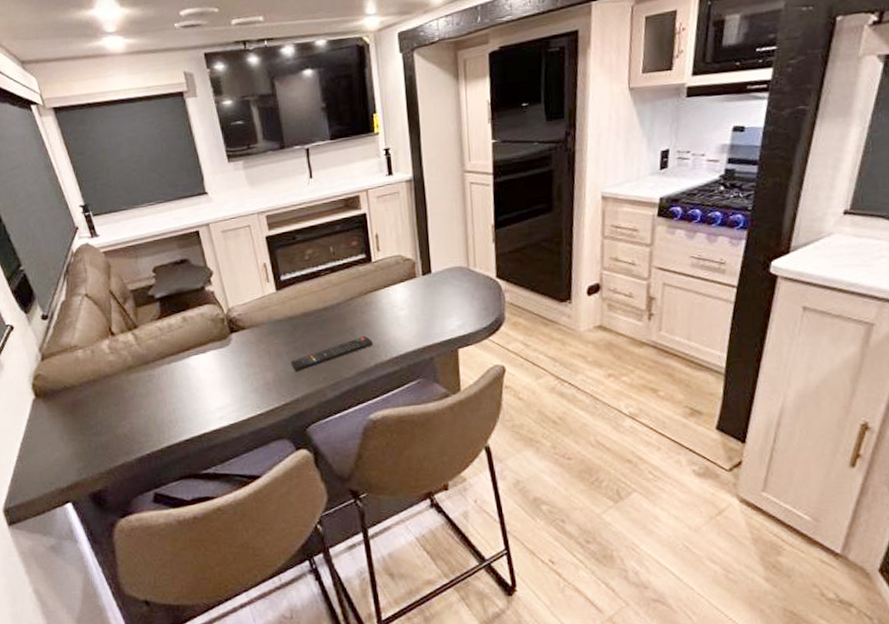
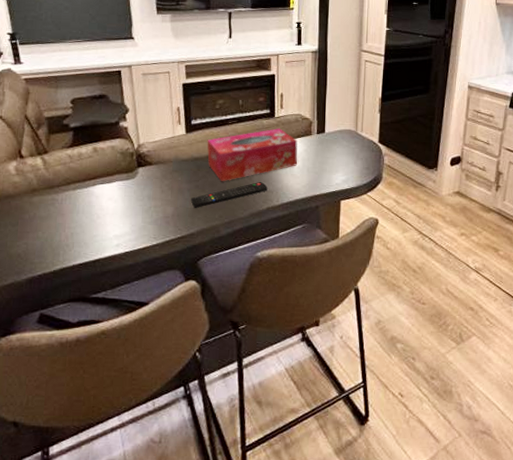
tissue box: none [300,274,403,341] -> present [207,128,298,182]

